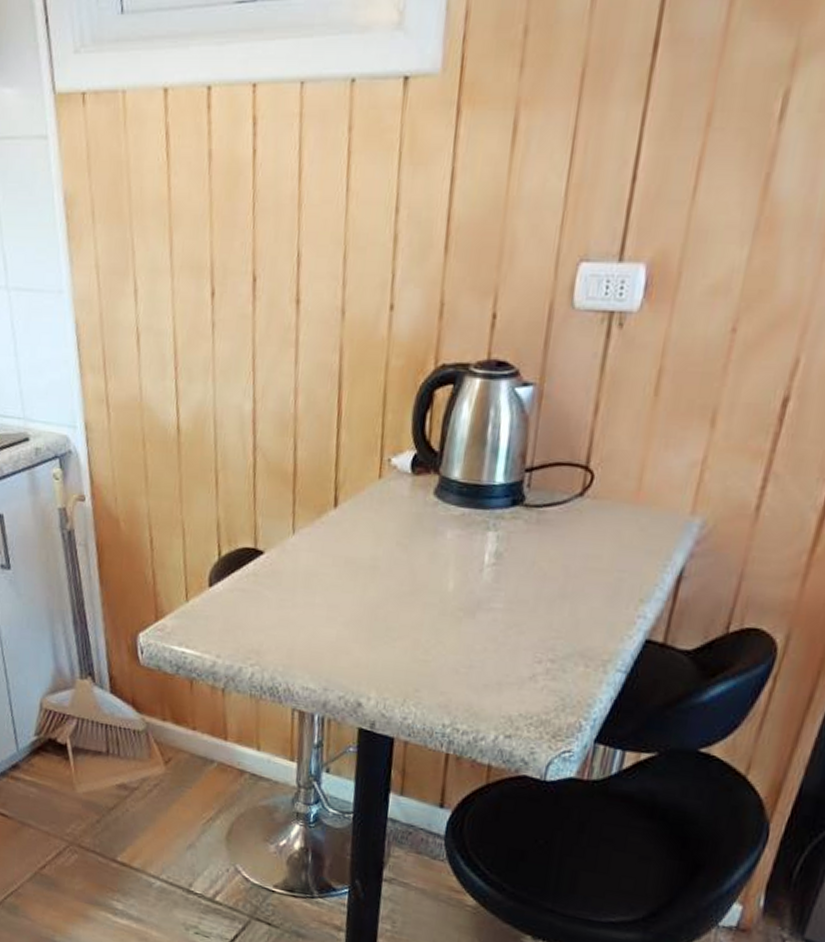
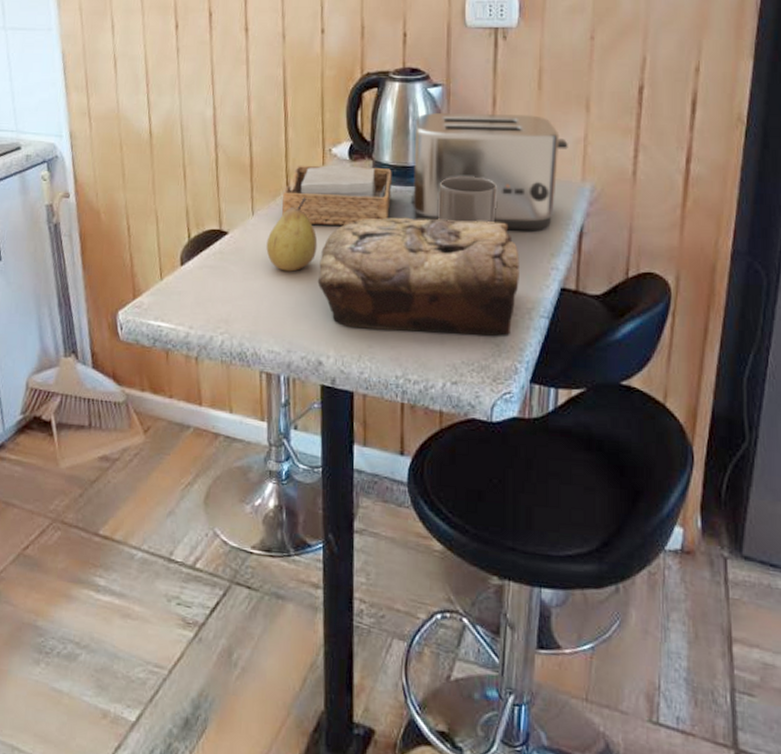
fruit: none [306,516,367,602] -> present [266,197,318,272]
napkin holder: none [327,476,462,552] -> present [281,165,392,226]
bread loaf: none [362,545,602,689] -> present [317,217,519,336]
toaster: none [479,419,681,571] -> present [410,113,568,231]
cup: none [510,499,586,559] -> present [438,176,497,223]

